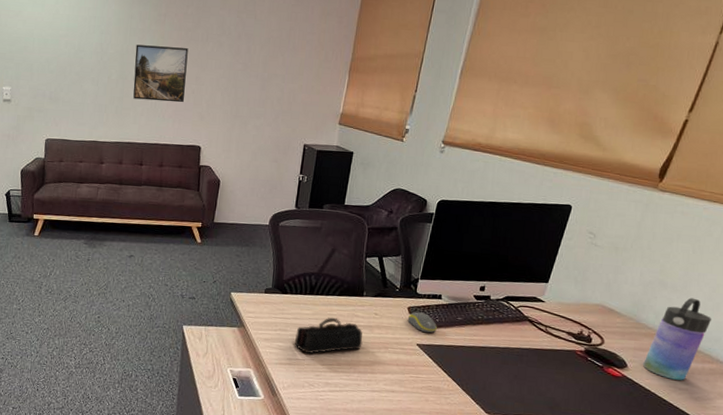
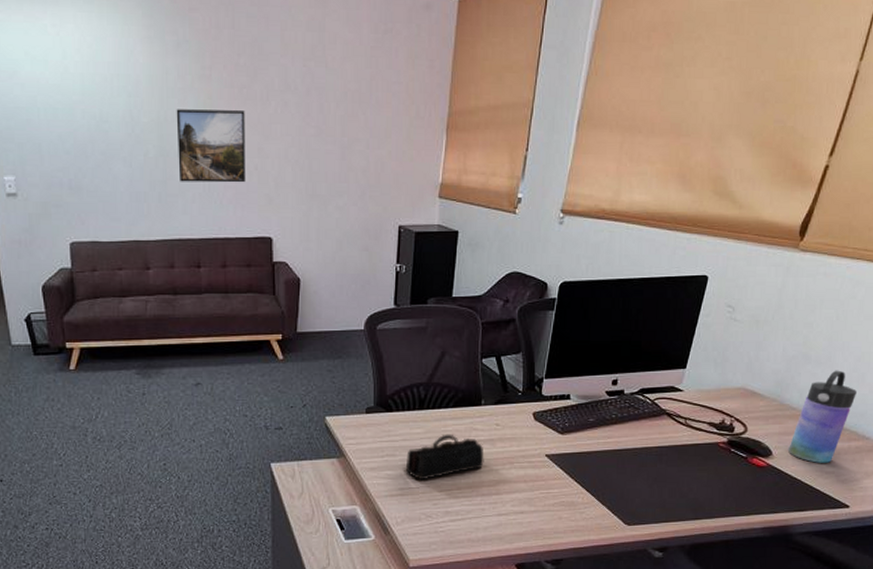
computer mouse: present [407,311,437,333] -> none [533,417,567,441]

